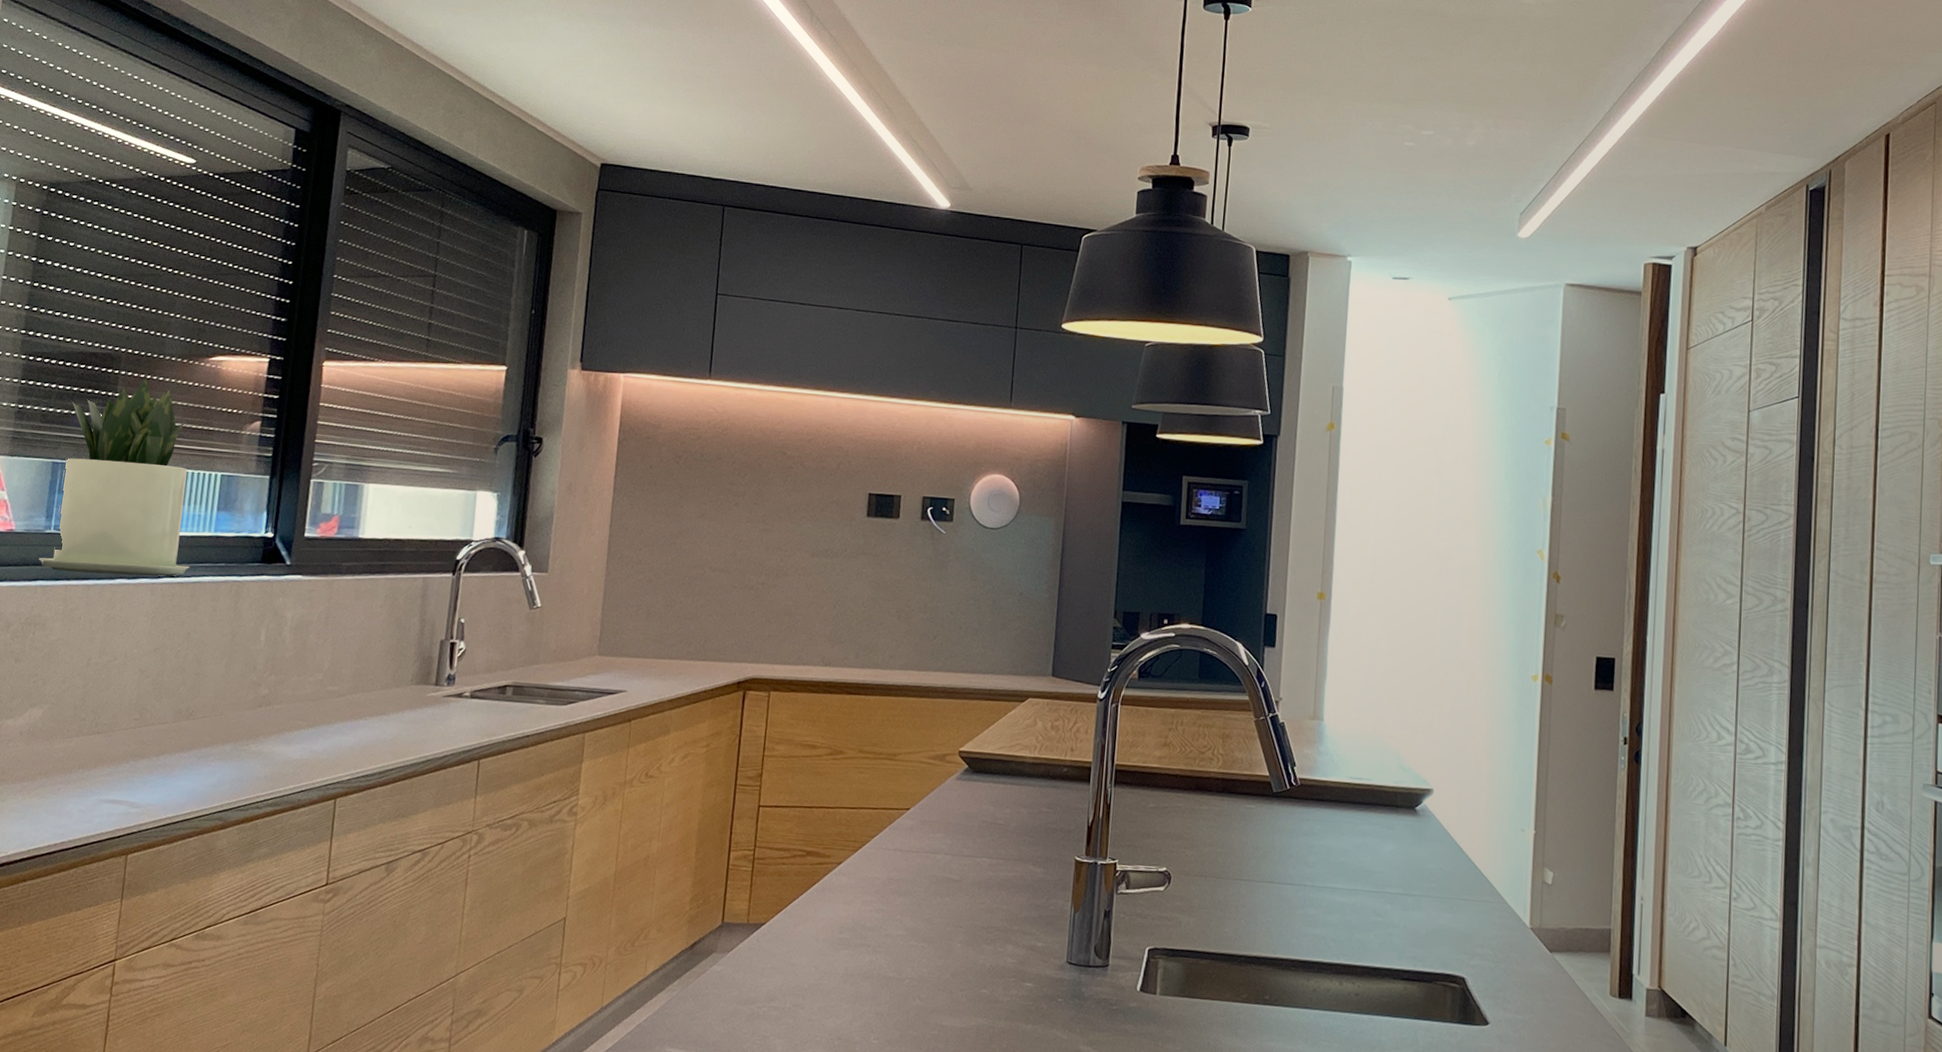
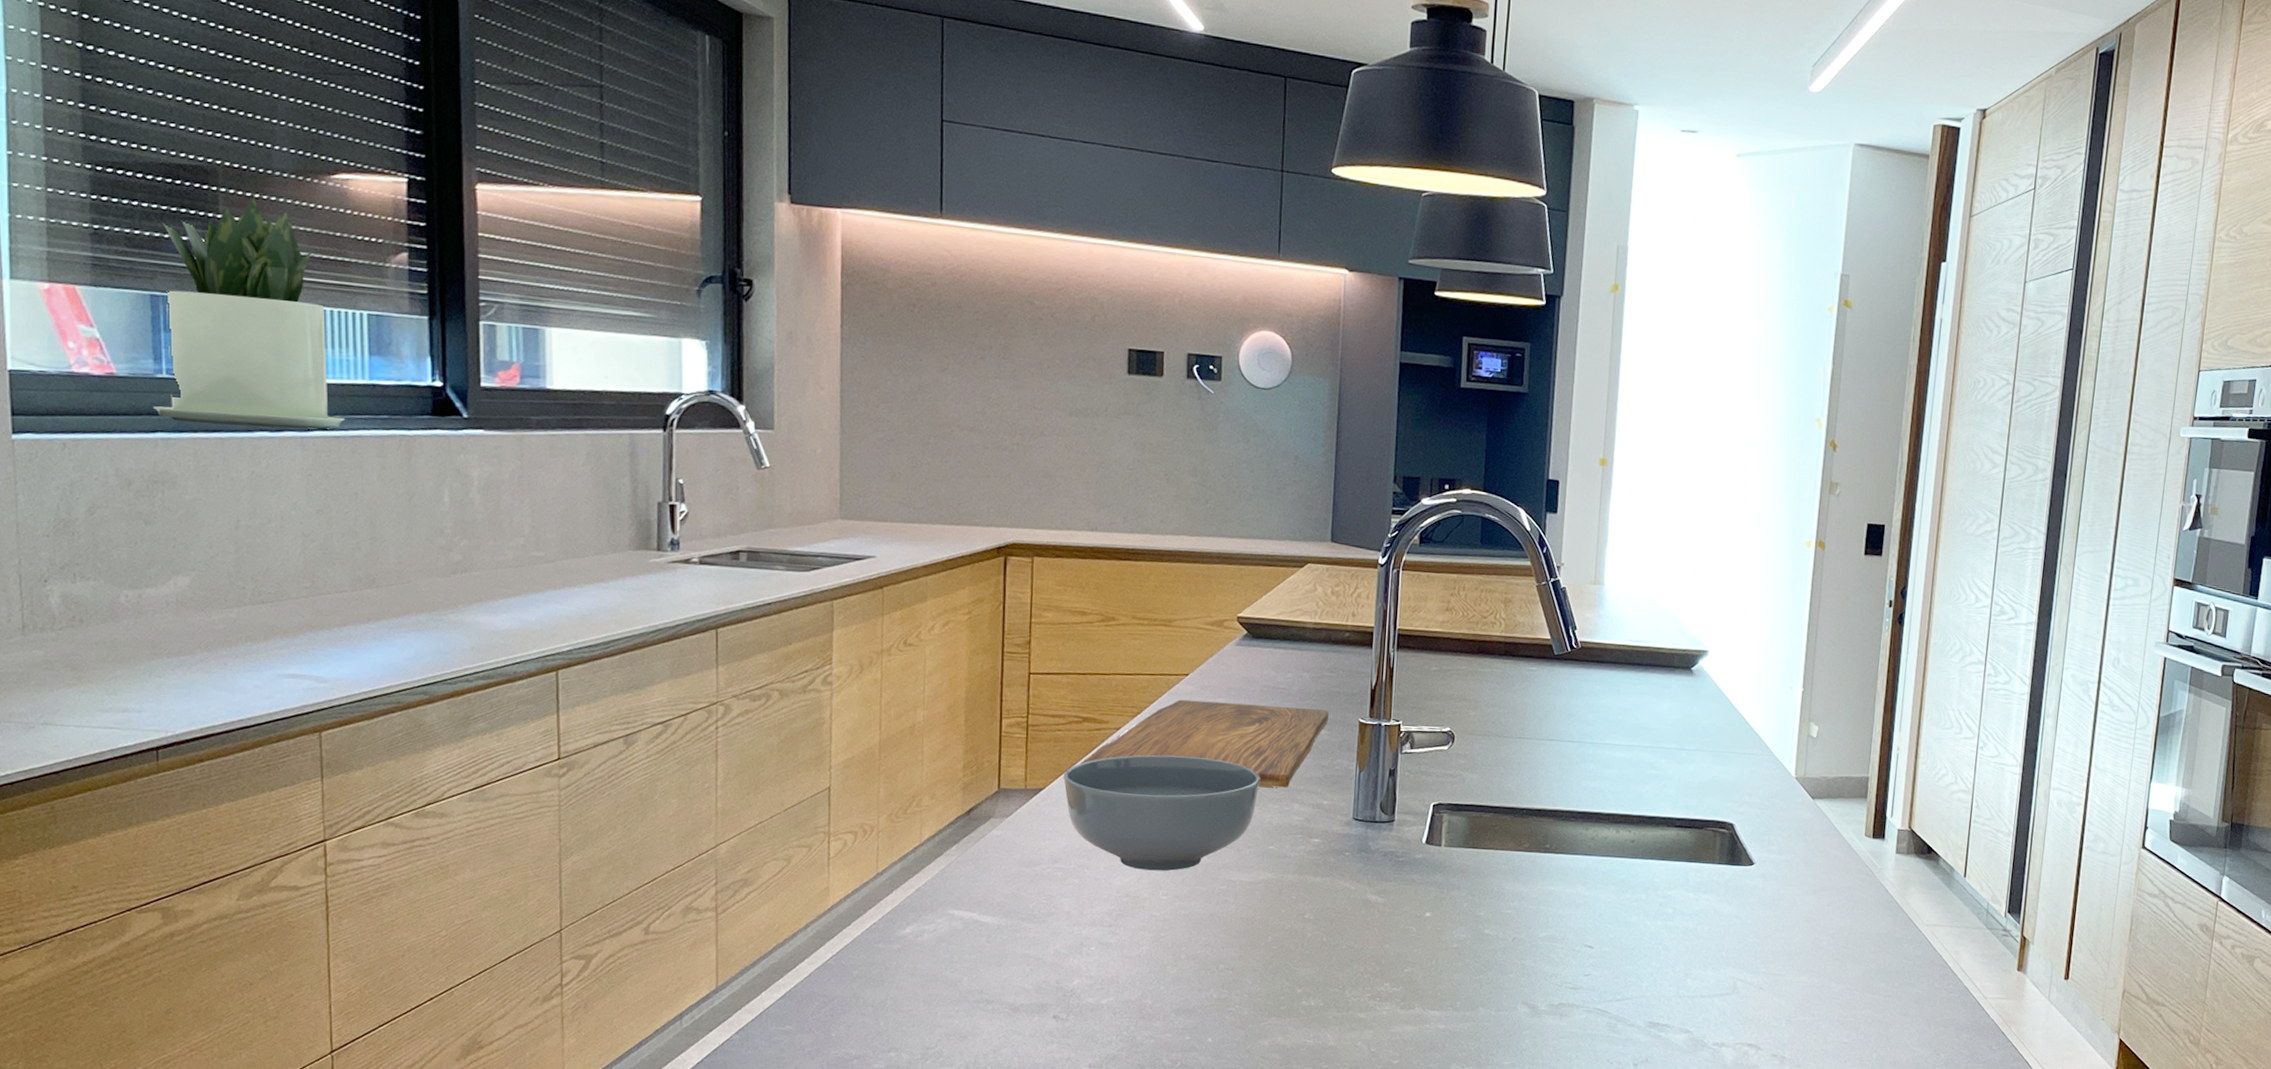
bowl: none [784,890,975,1014] -> present [1064,755,1260,871]
cutting board: none [802,834,1045,928] -> present [1081,699,1329,788]

